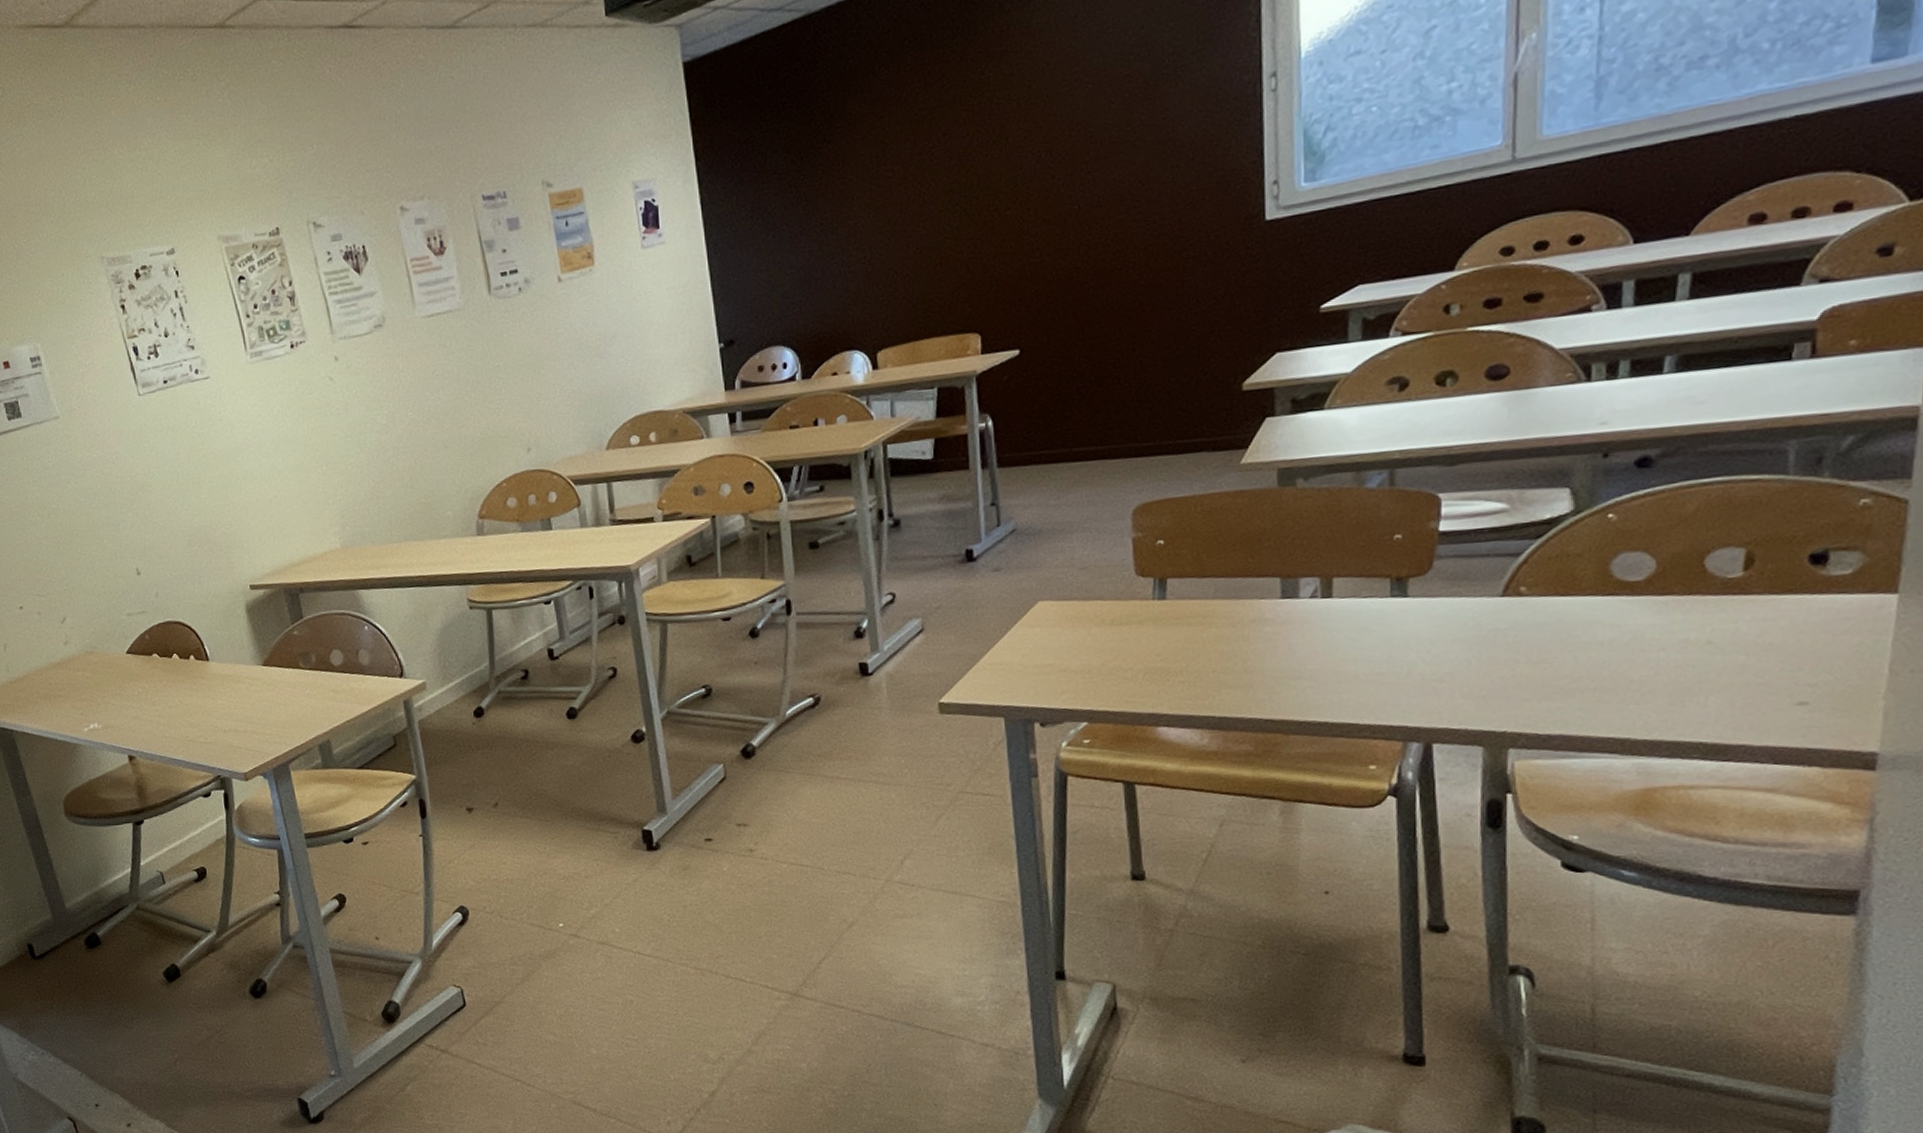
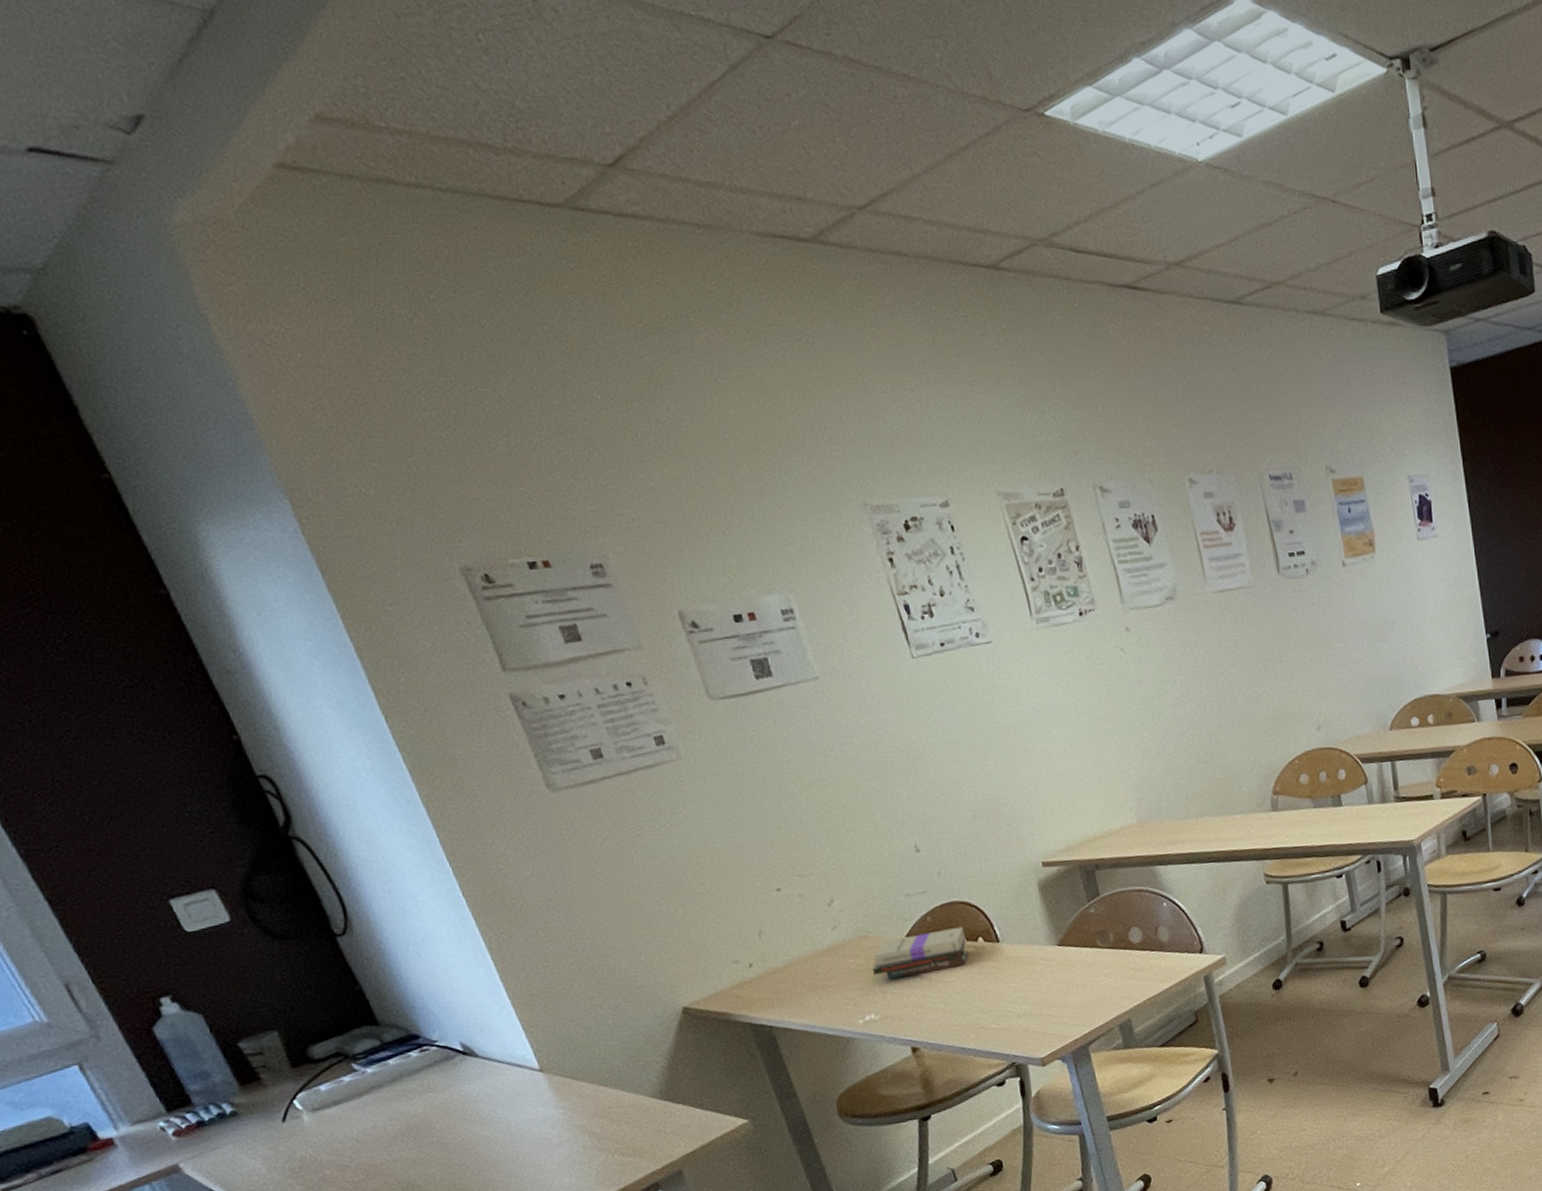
books: none [97,644,181,693] -> present [873,926,968,980]

